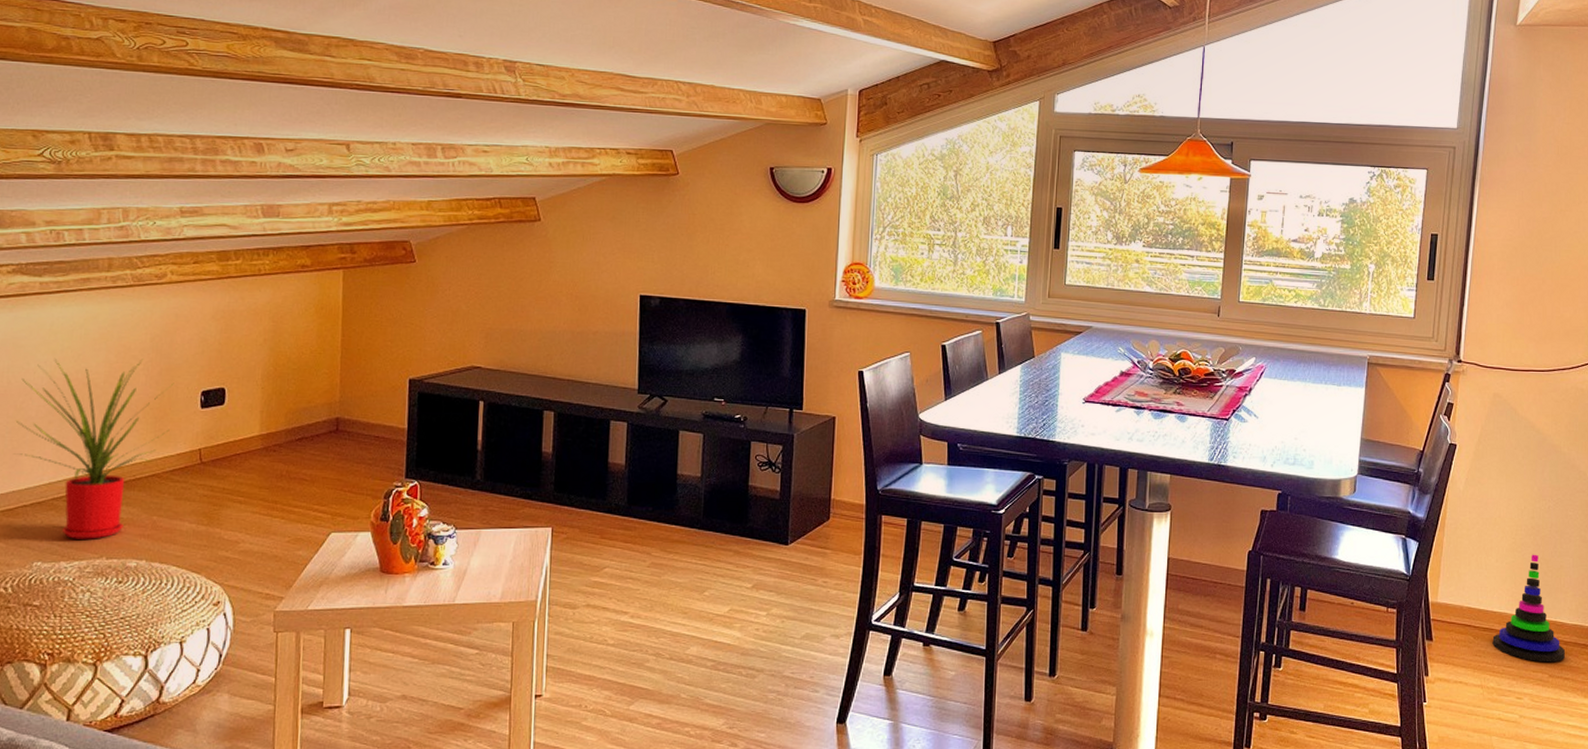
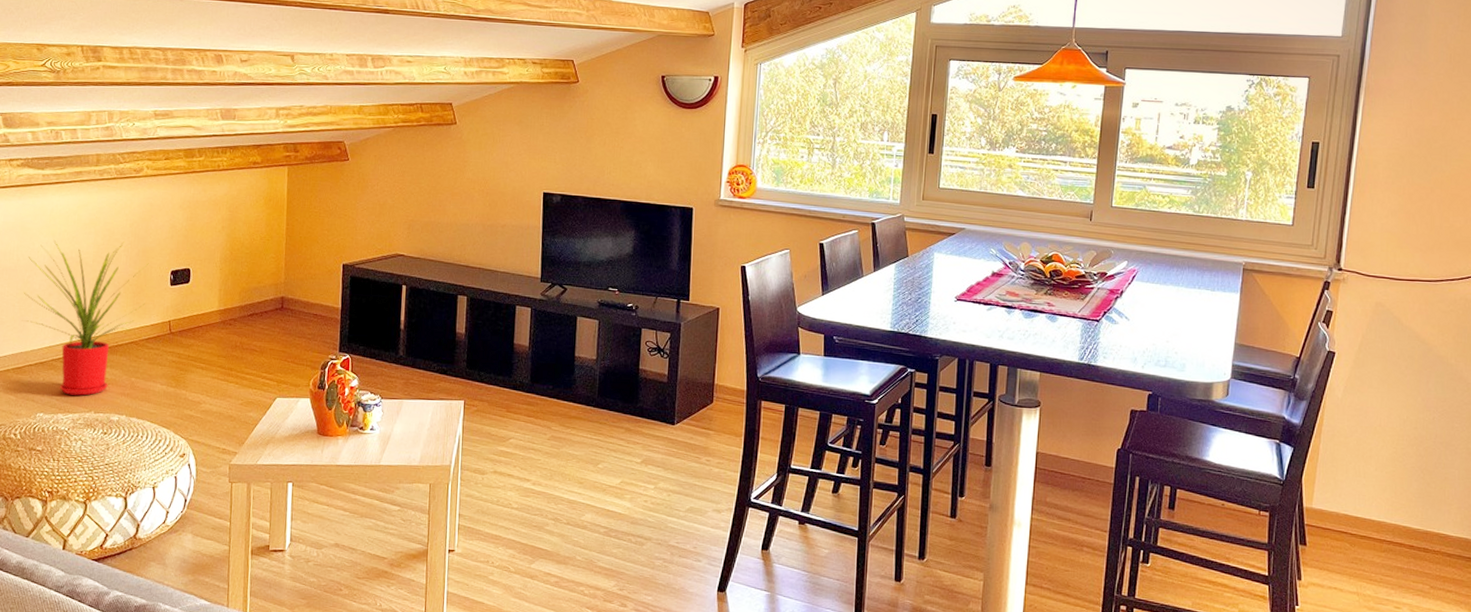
stacking toy: present [1492,554,1565,663] -> none [1370,464,1448,574]

